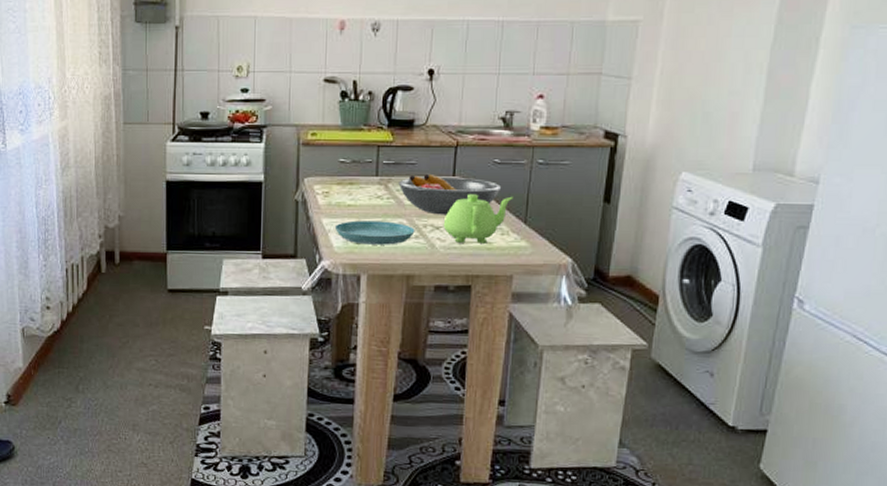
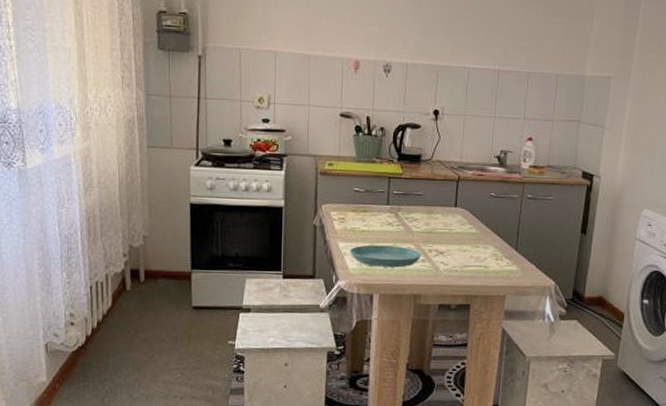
fruit bowl: present [398,173,502,215] -> none [407,204,497,242]
teapot: present [443,194,514,243] -> none [446,223,507,267]

